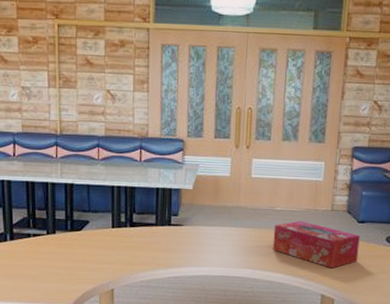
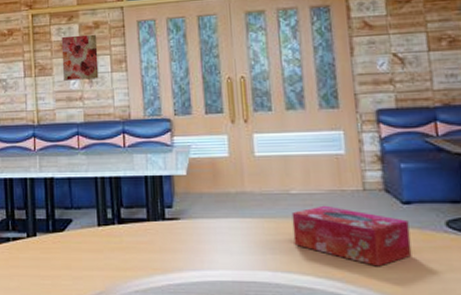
wall art: none [86,51,122,96] -> present [61,34,99,81]

